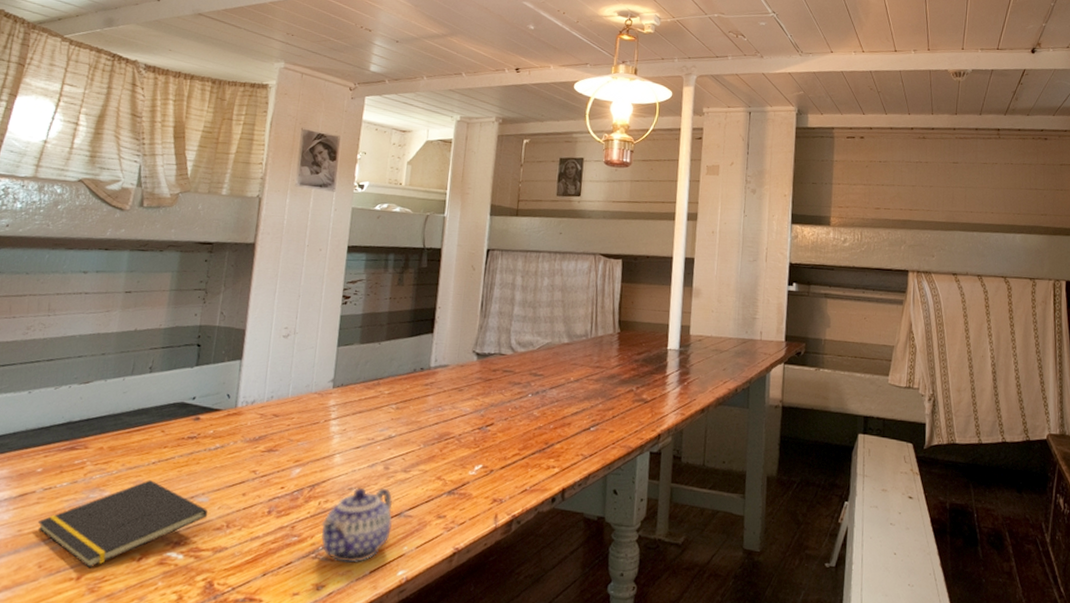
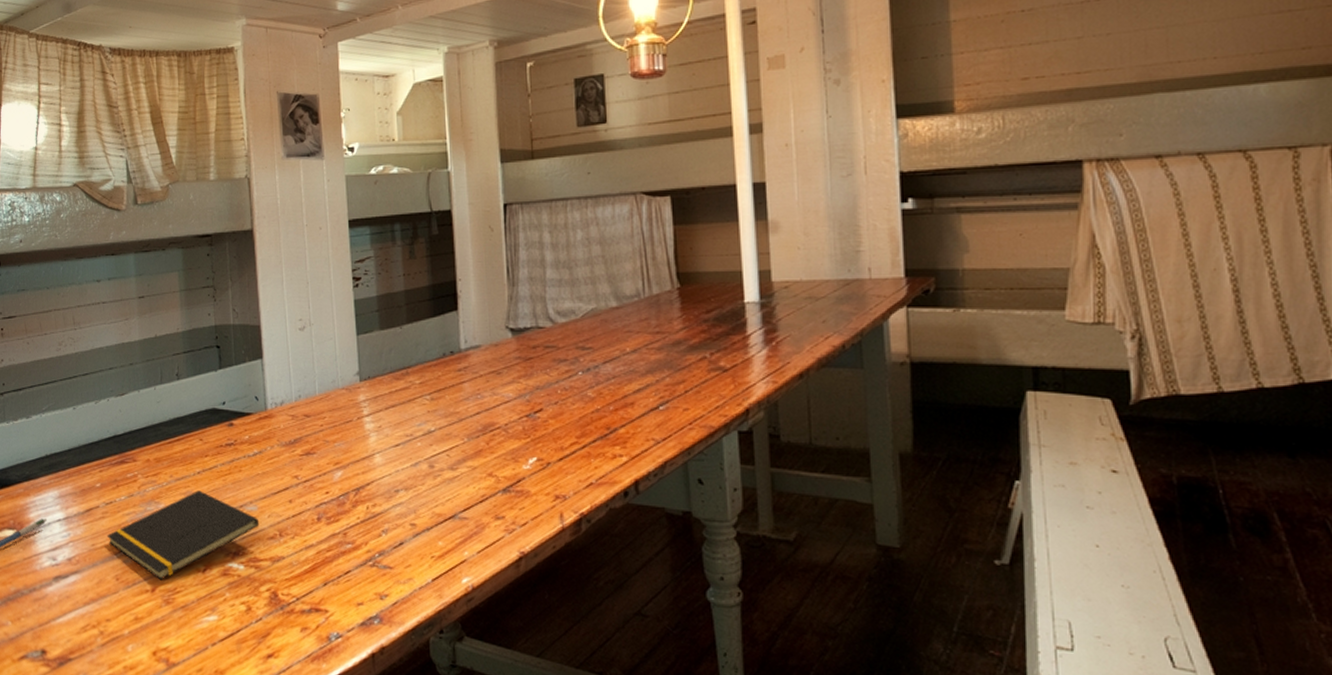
teapot: present [321,488,392,563] -> none [373,489,447,570]

